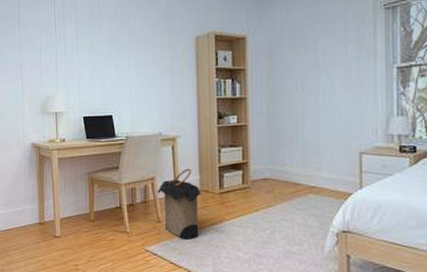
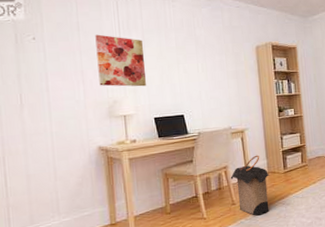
wall art: none [33,26,77,83] -> present [95,34,146,87]

